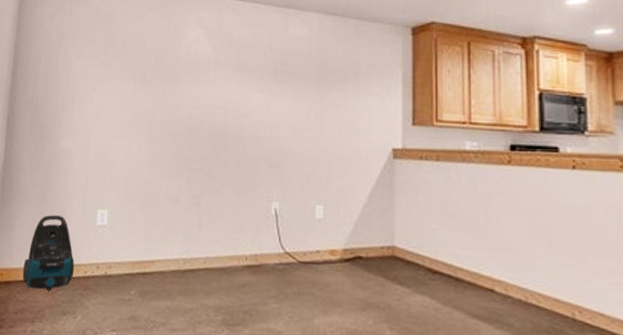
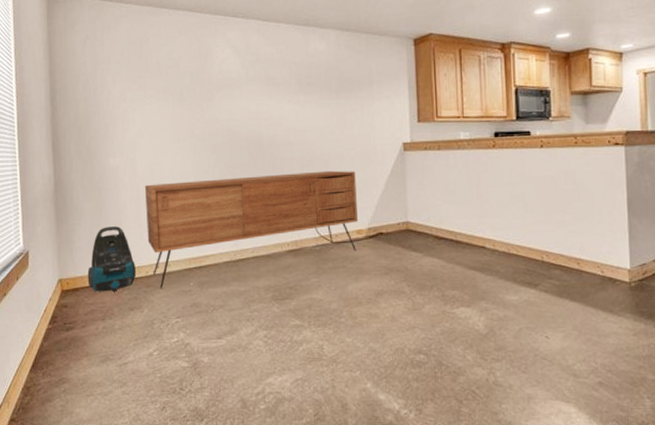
sideboard: none [90,172,333,293] -> present [144,170,358,288]

